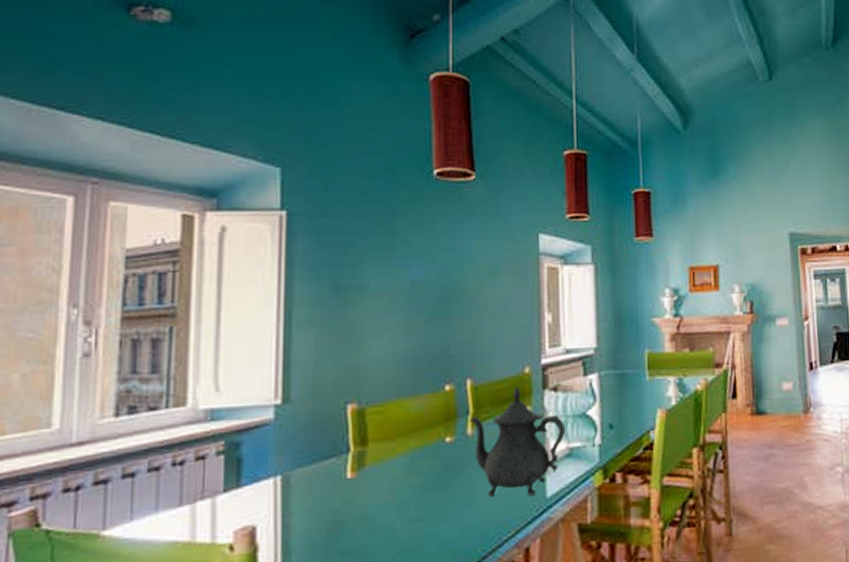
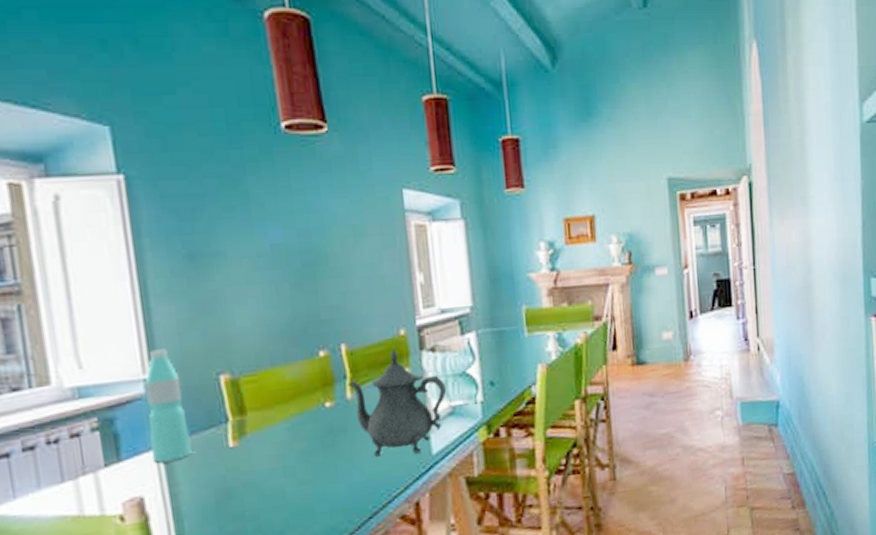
water bottle: none [270,376,312,492] -> present [144,349,193,463]

